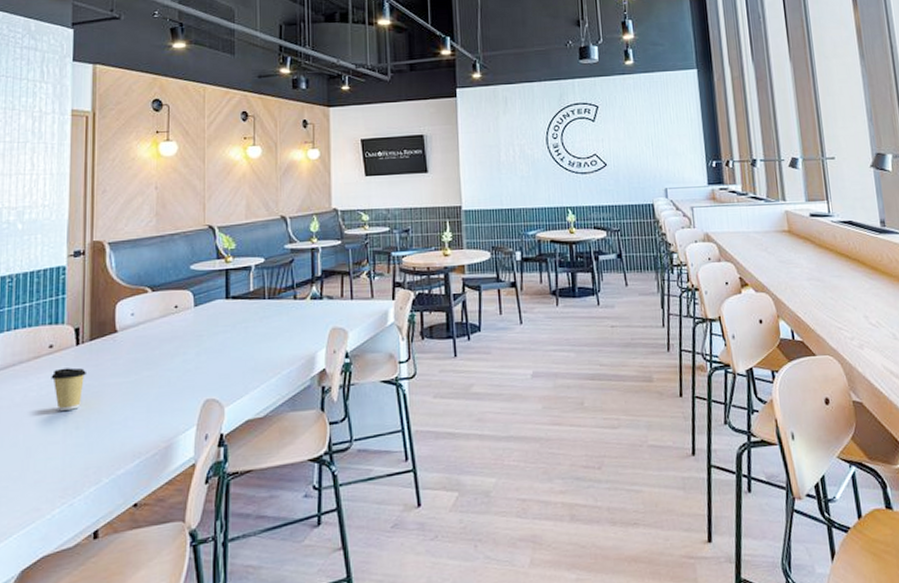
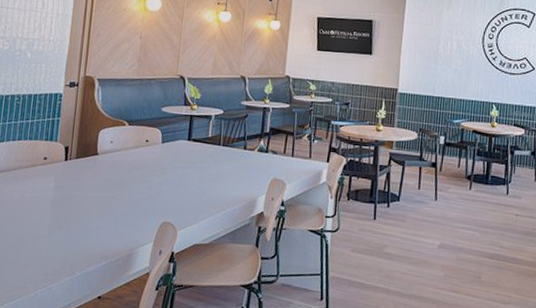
coffee cup: present [51,368,88,411] -> none [43,177,72,213]

